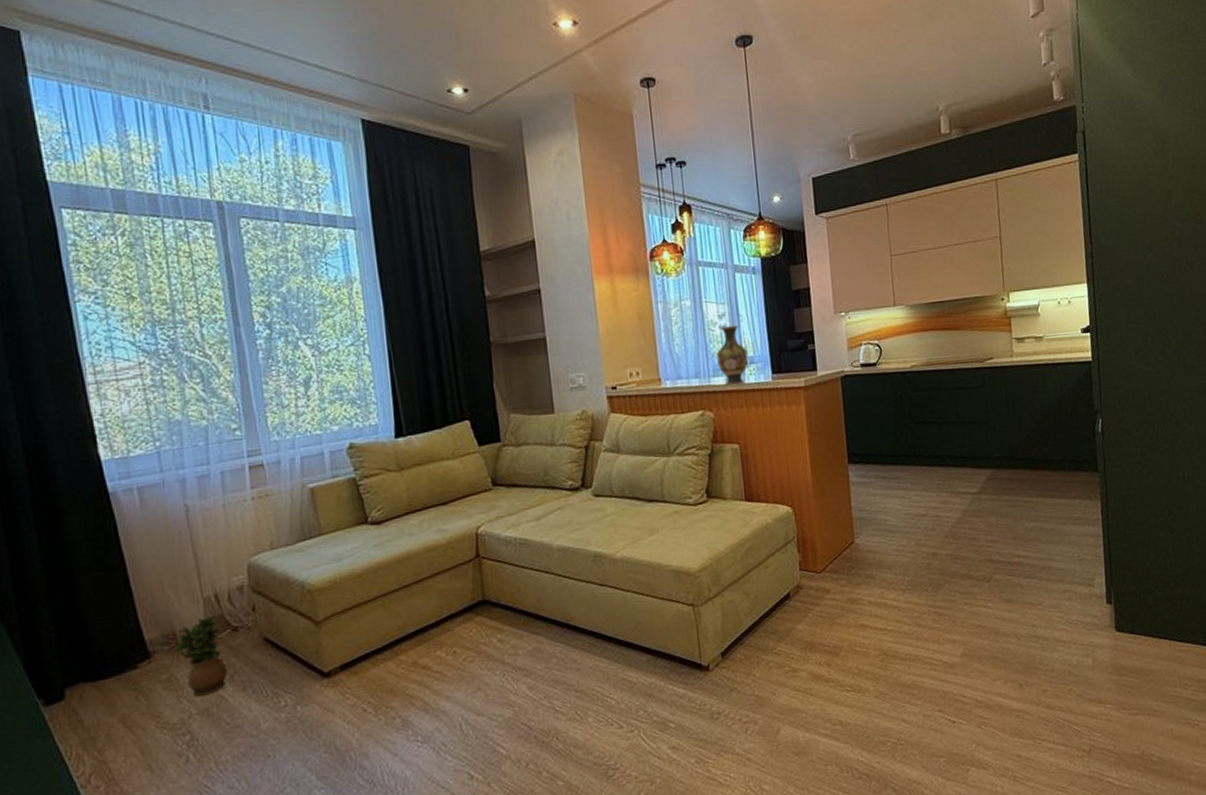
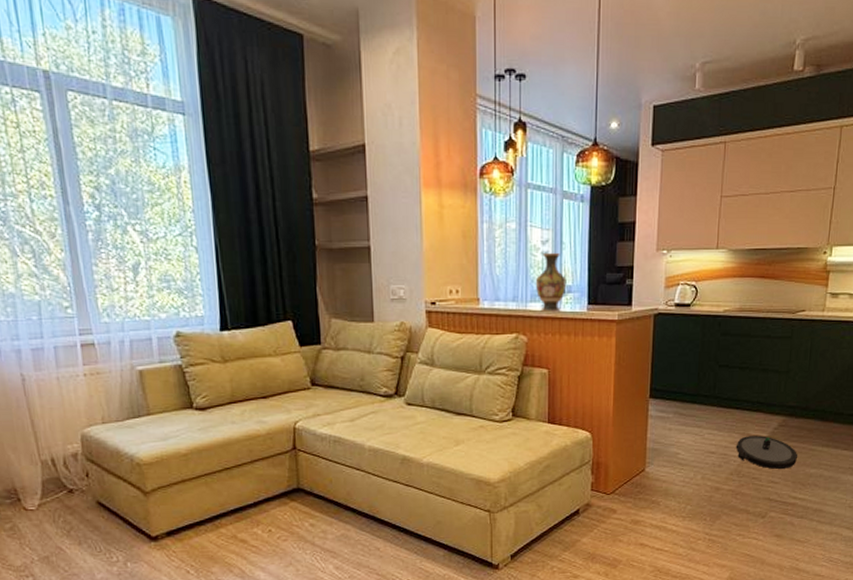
potted plant: present [174,615,228,697] -> none [15,476,65,546]
robot vacuum: none [946,491,1014,527] -> present [735,435,798,469]

